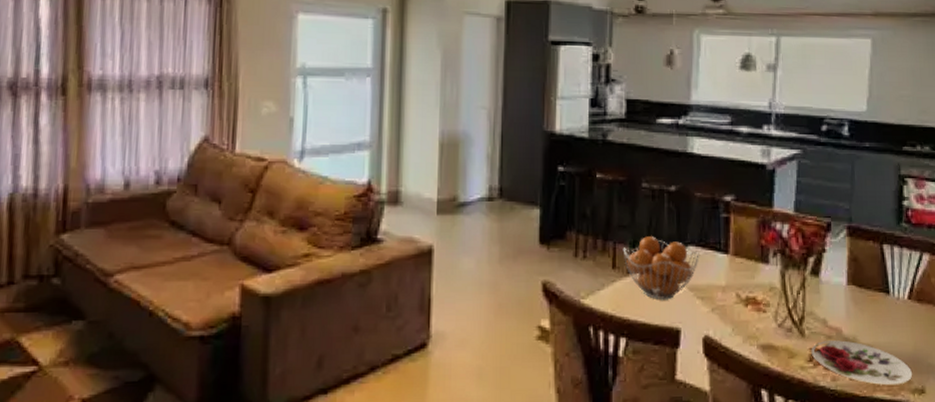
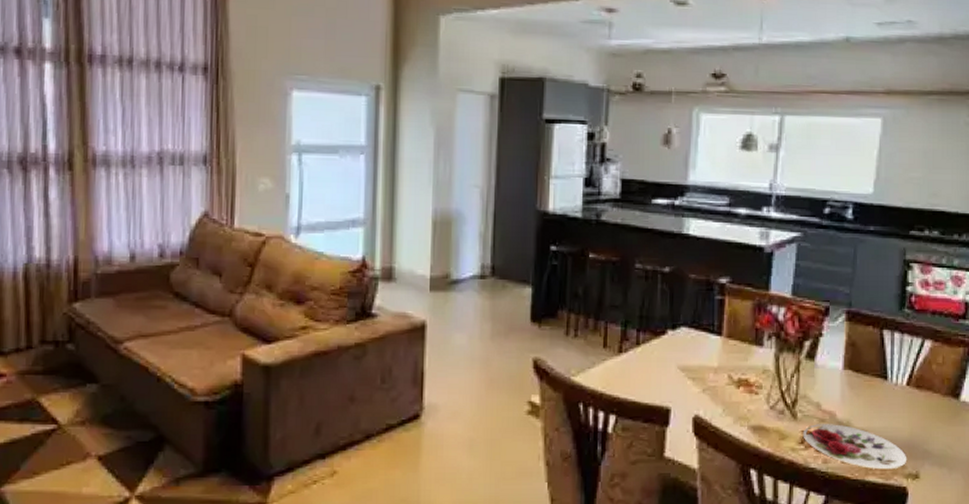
fruit basket: present [623,236,699,299] -> none [614,317,692,379]

